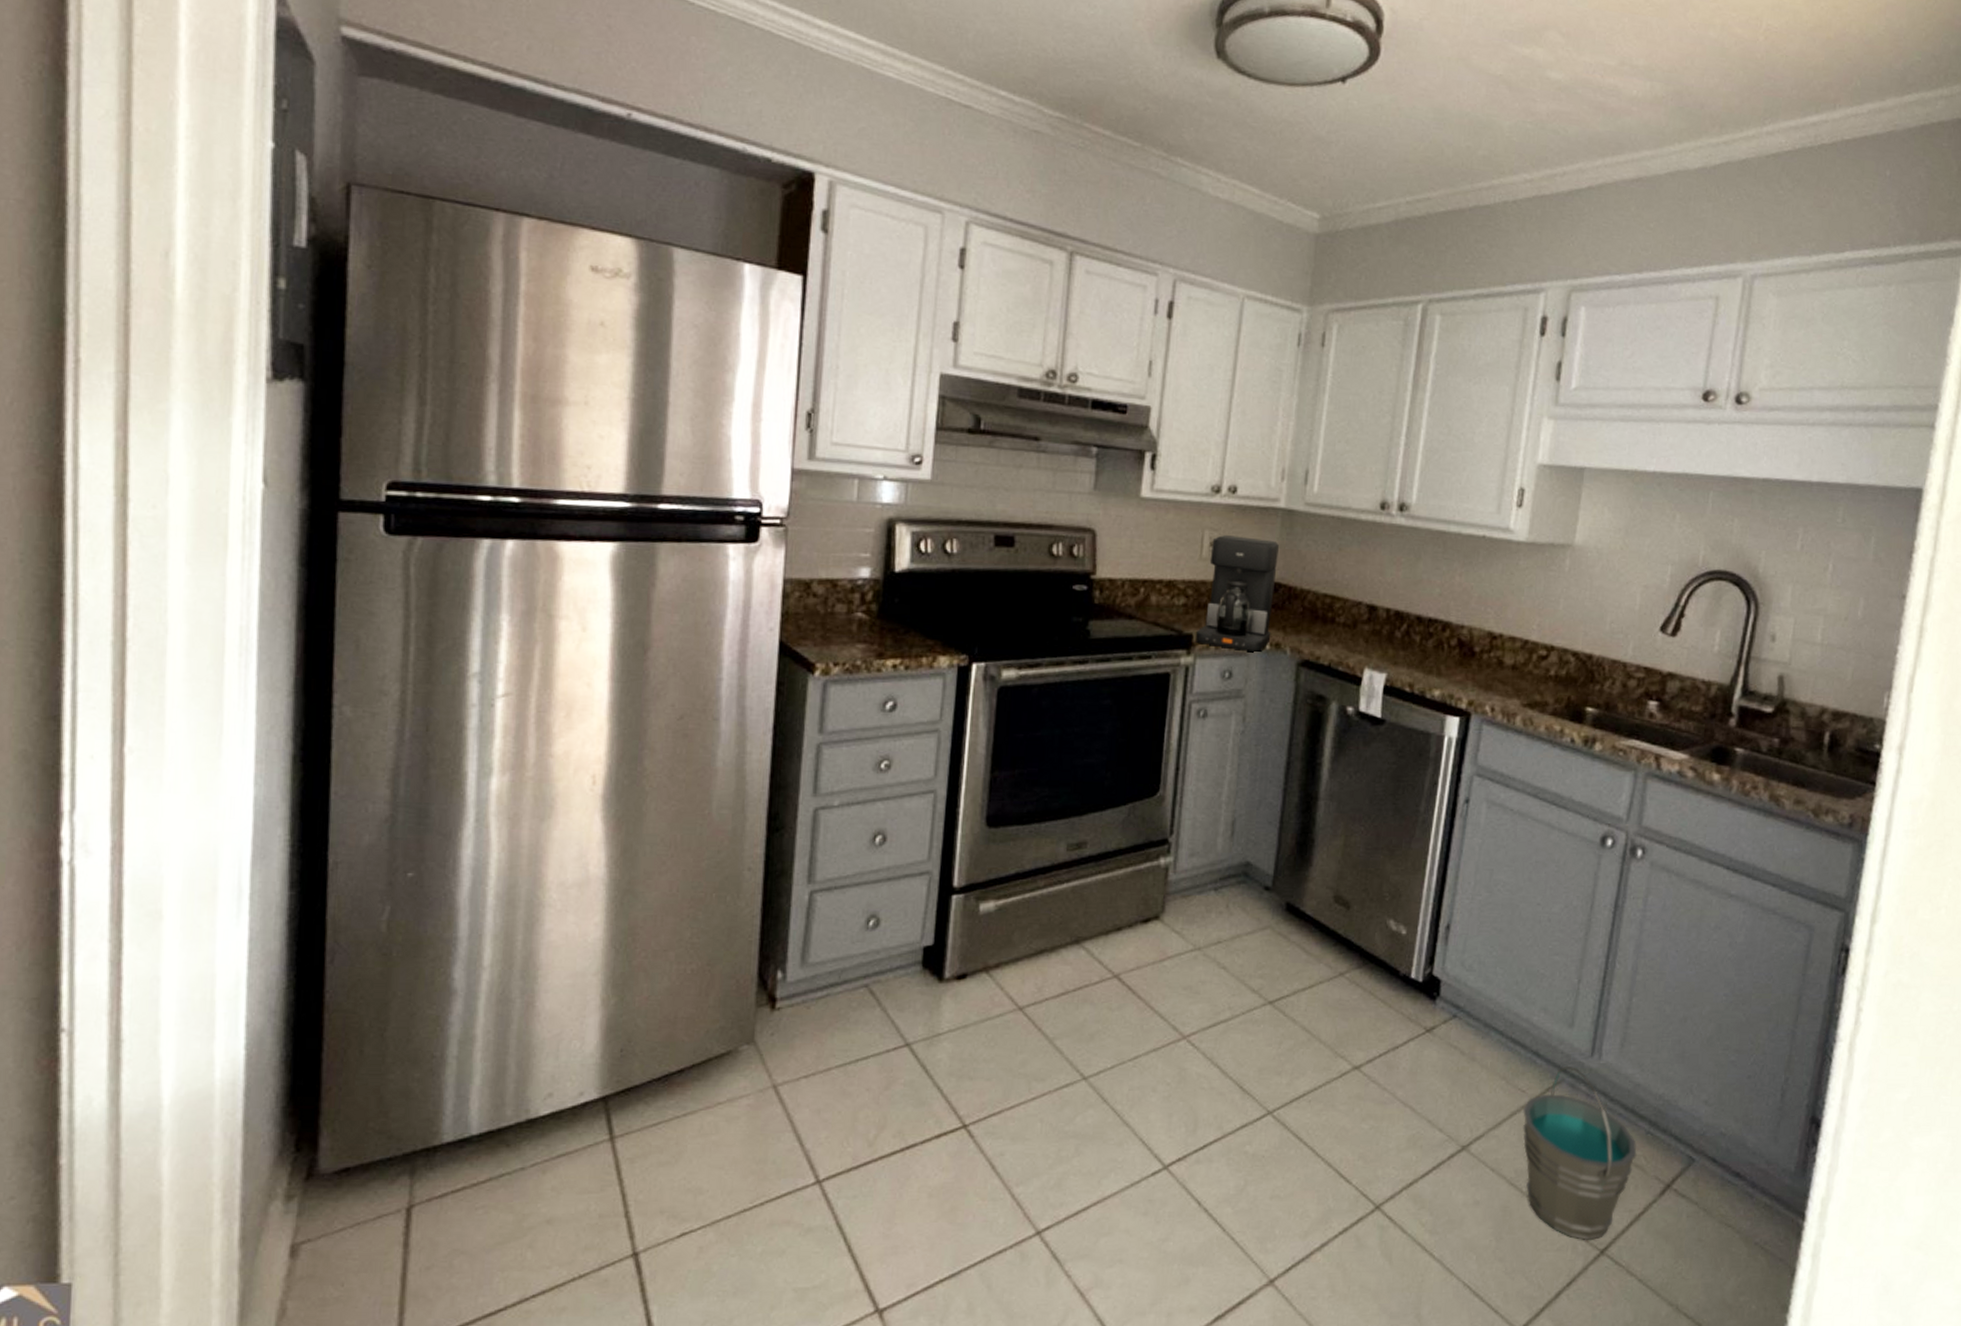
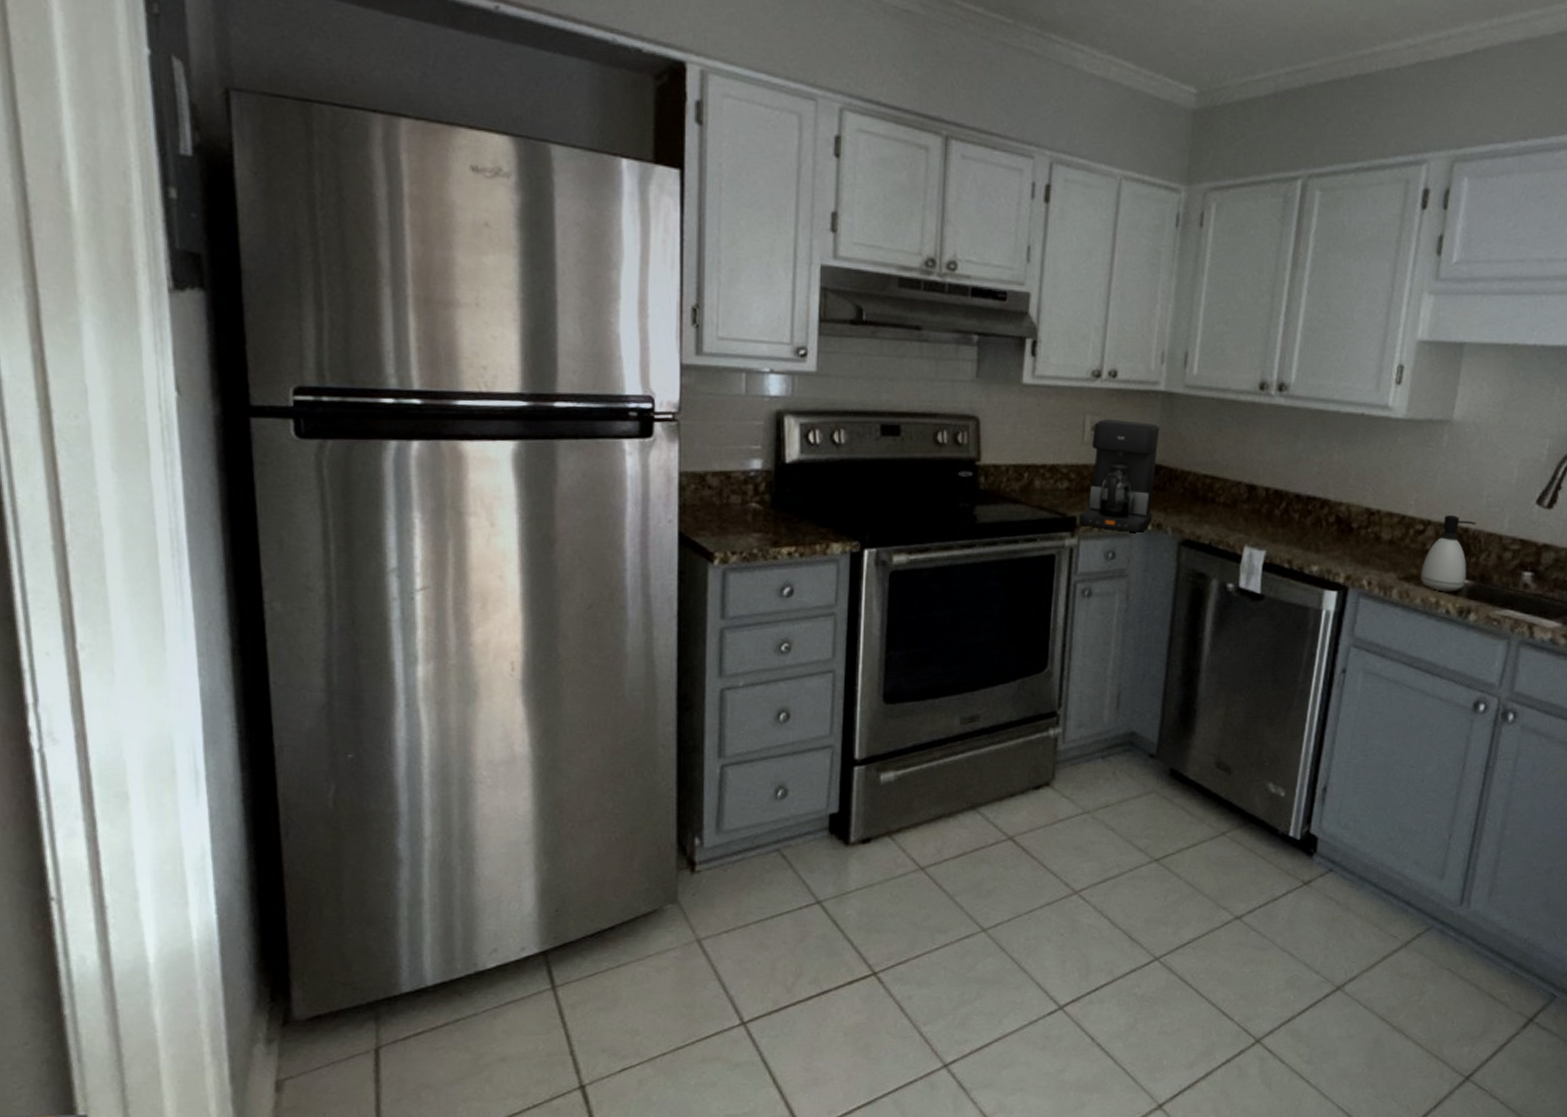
bucket: present [1523,1065,1637,1241] -> none [1394,913,1502,1069]
soap dispenser: none [1544,641,1600,721] -> present [1420,515,1477,592]

